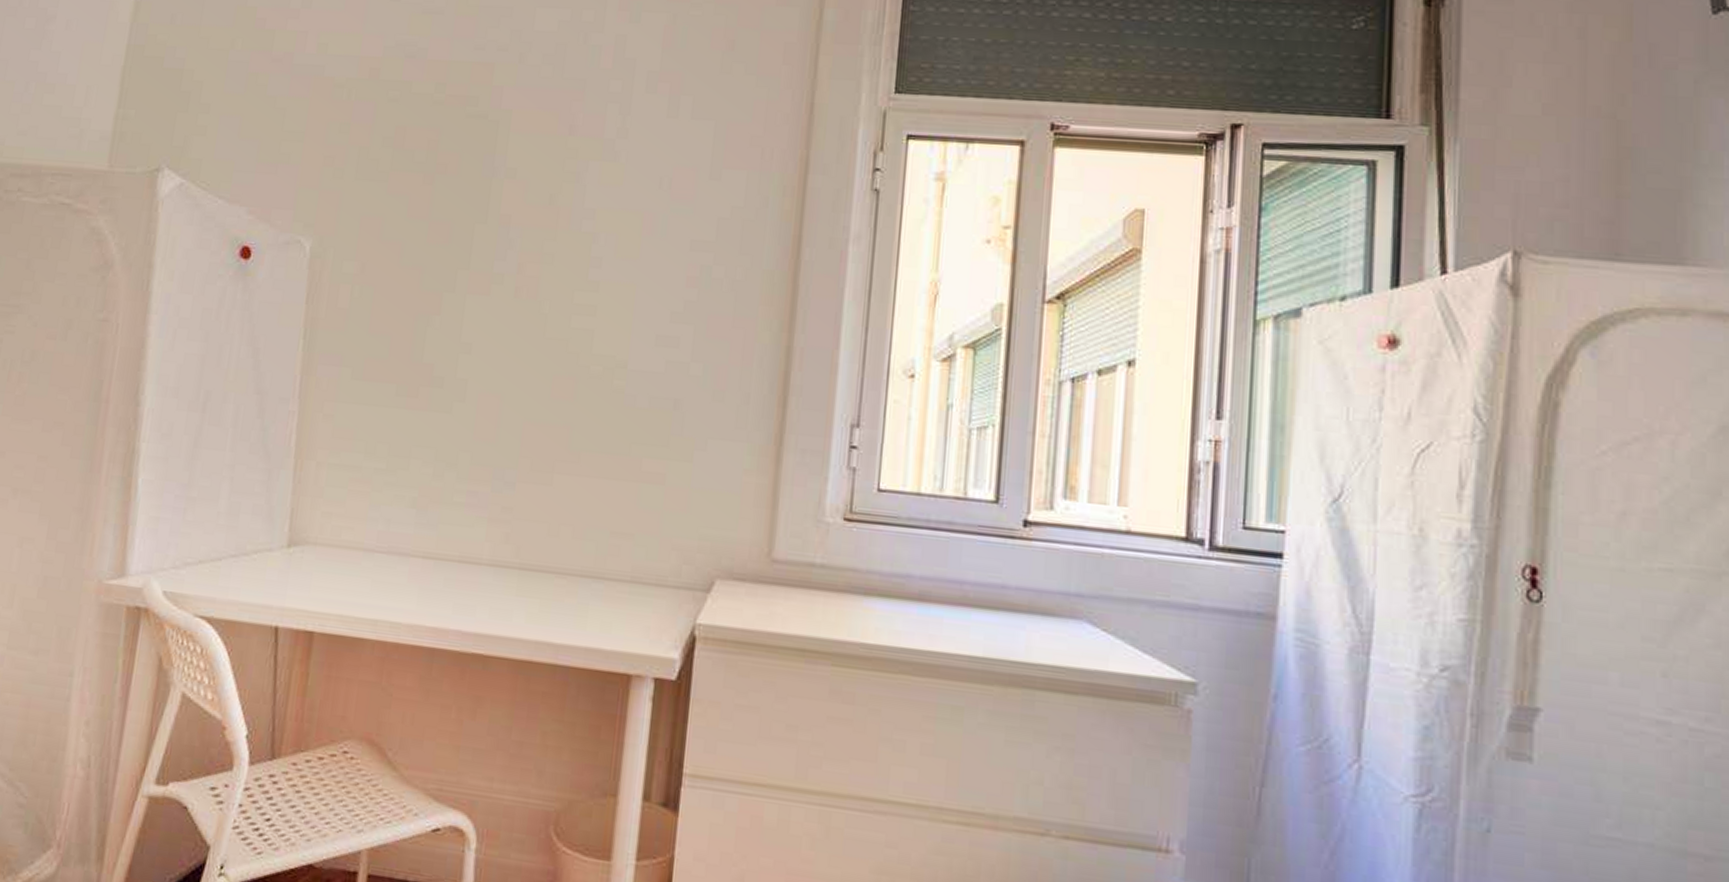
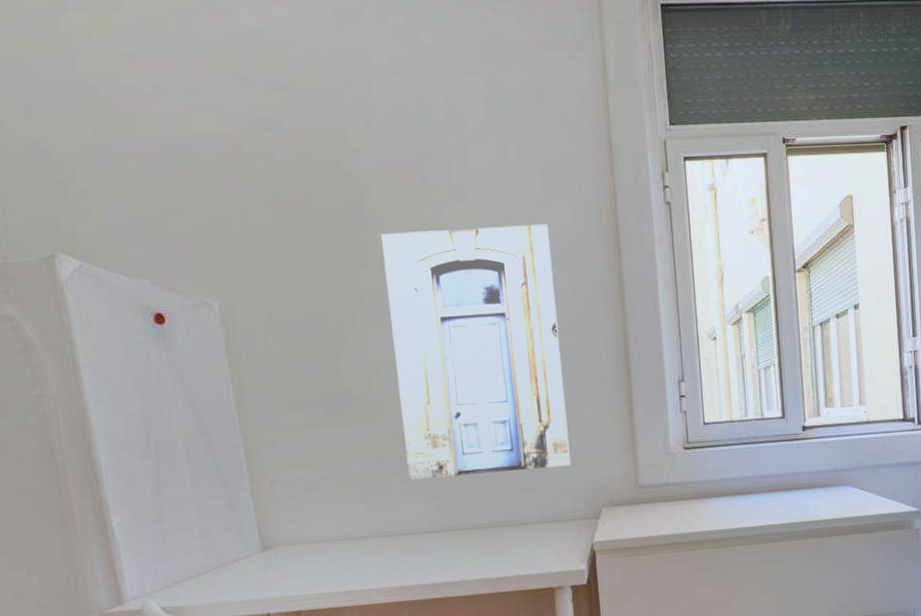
wall art: none [477,186,713,513] -> present [380,224,571,480]

